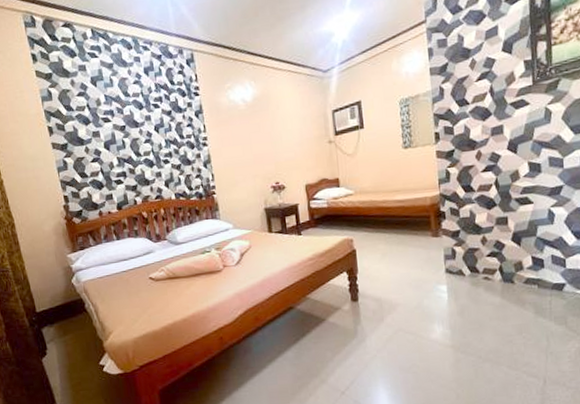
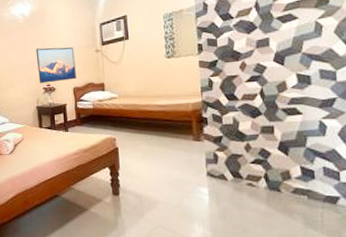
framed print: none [260,138,308,181] -> present [35,47,76,83]

